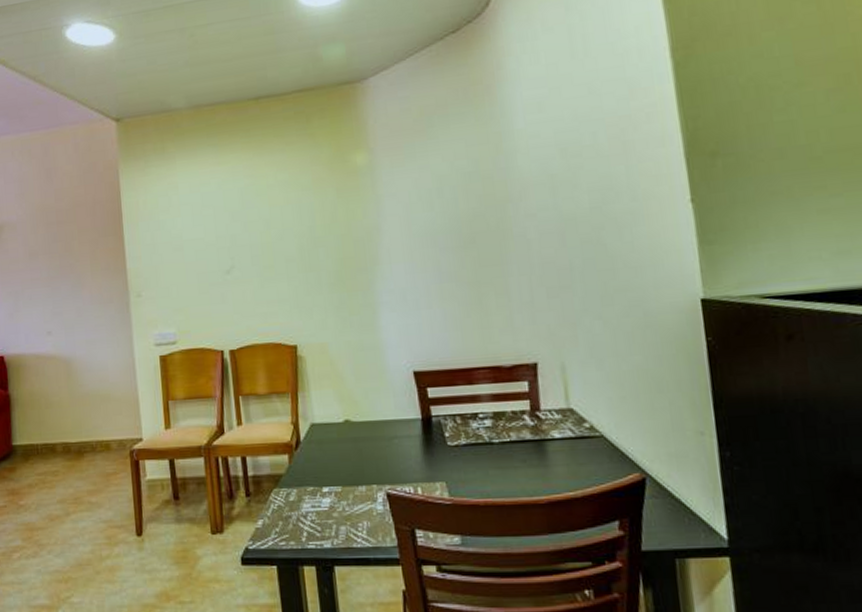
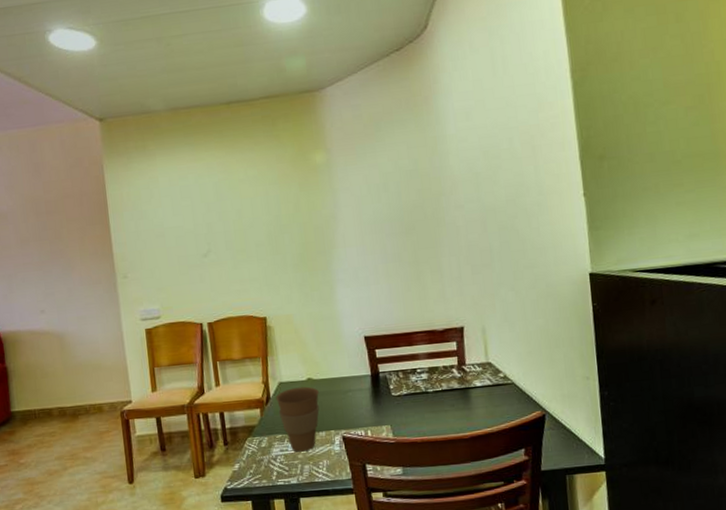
cup: none [307,430,359,509] -> present [275,386,320,452]

